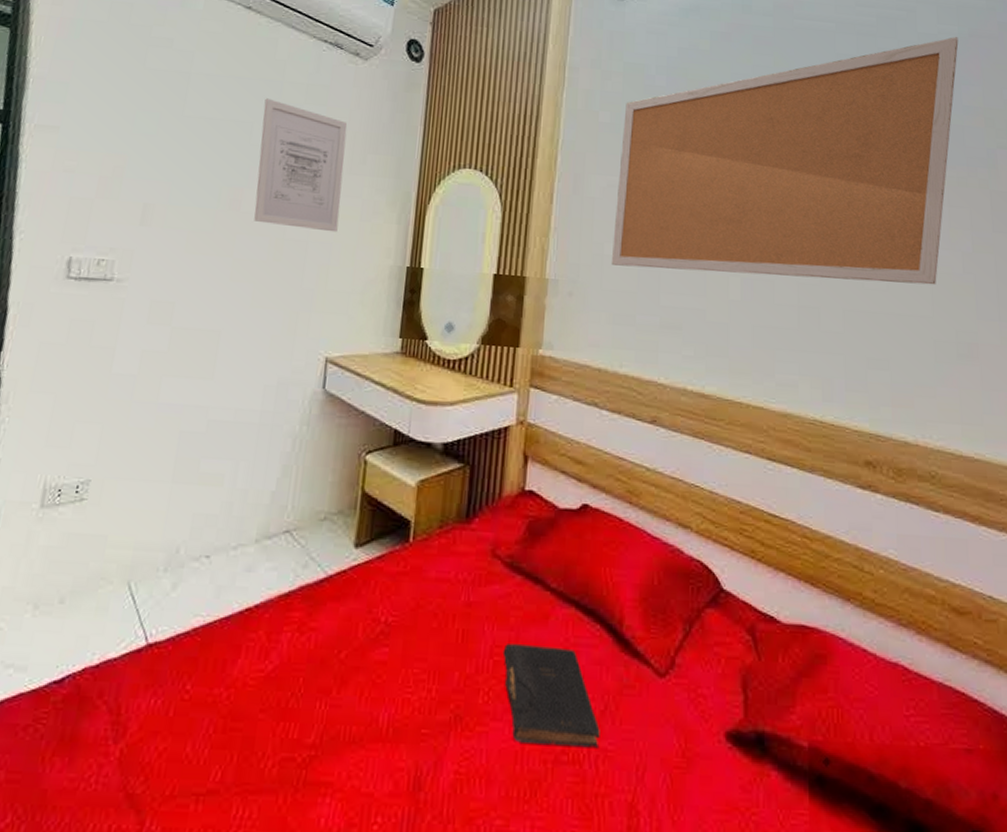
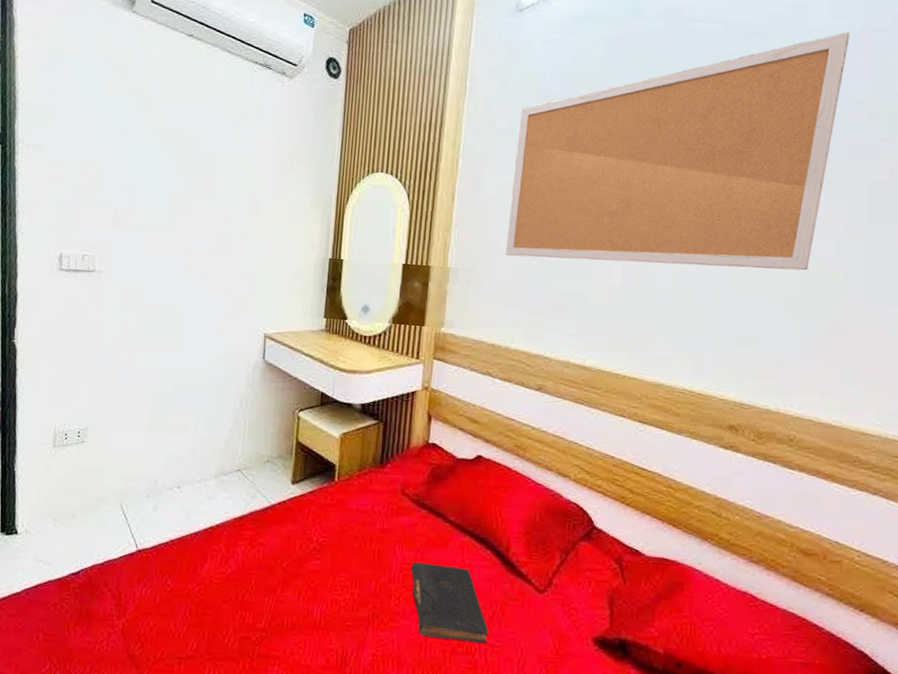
wall art: present [254,98,348,233] -> none [203,115,277,230]

